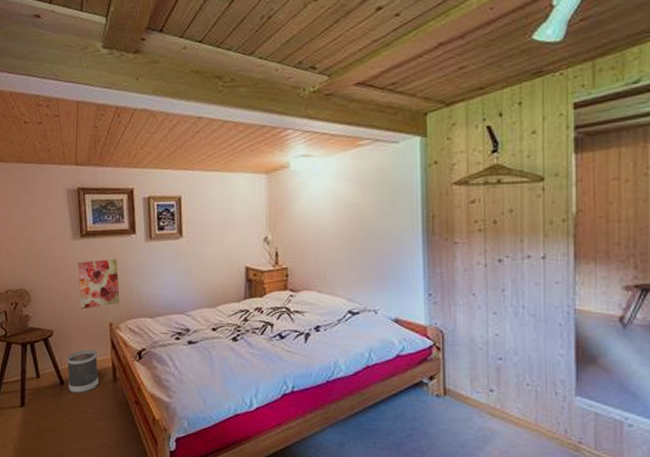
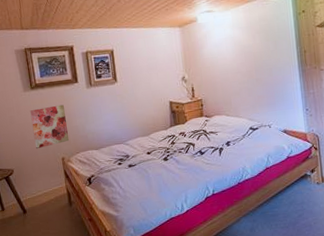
wastebasket: present [66,349,99,393] -> none [27,181,57,219]

